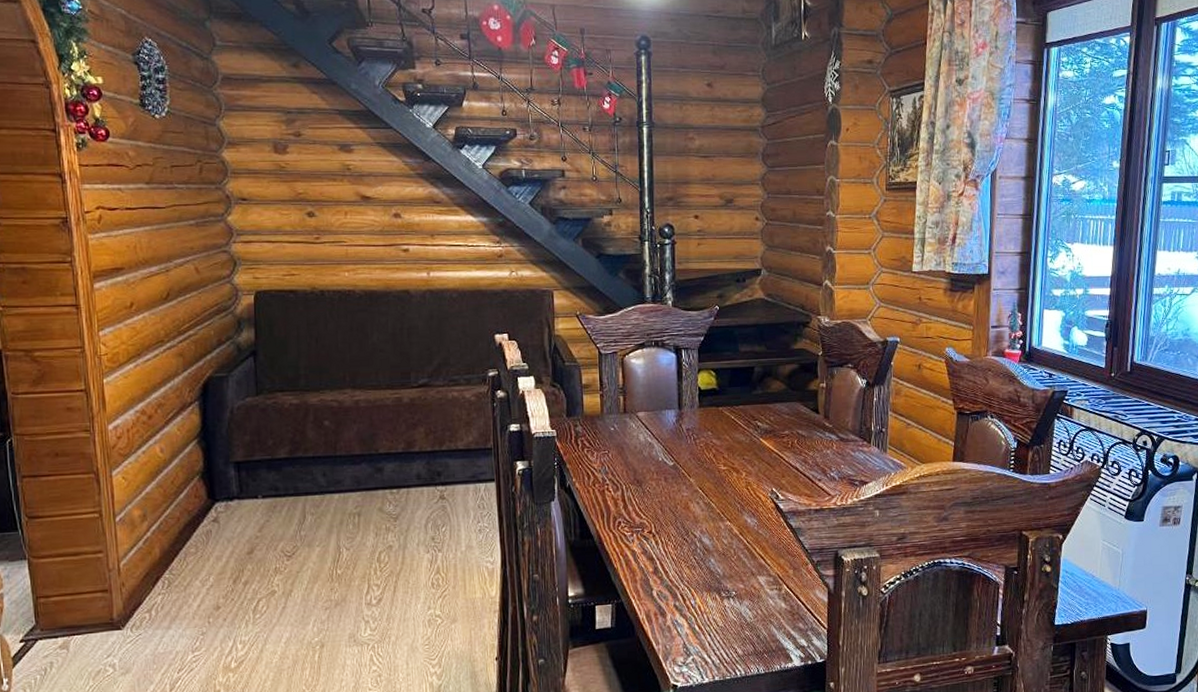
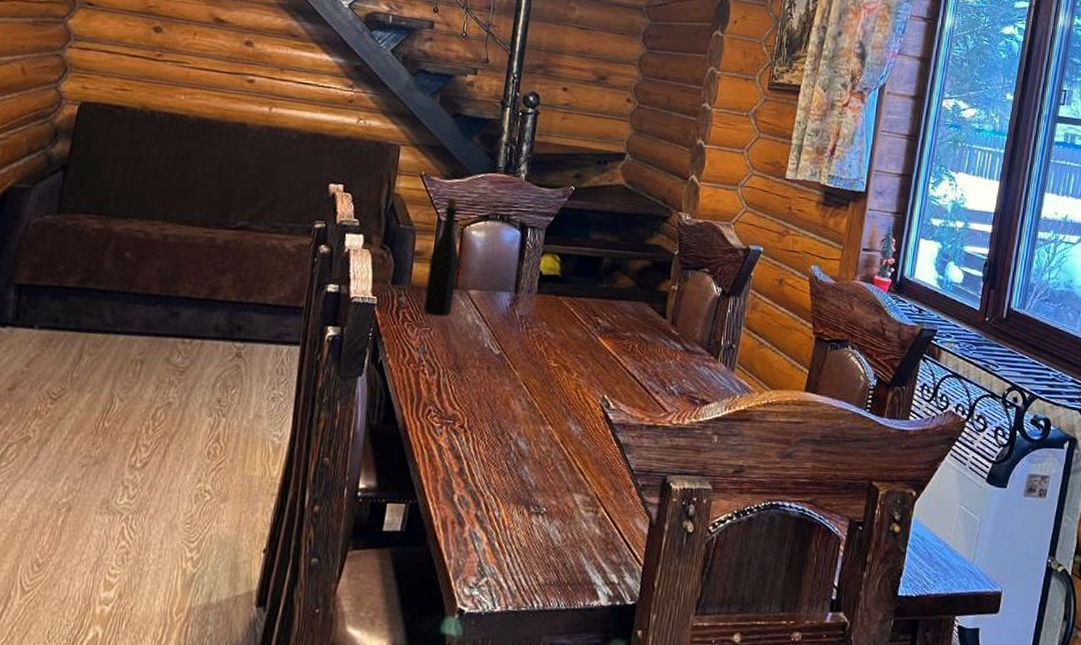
bottle: none [597,331,625,439] -> present [423,197,459,316]

